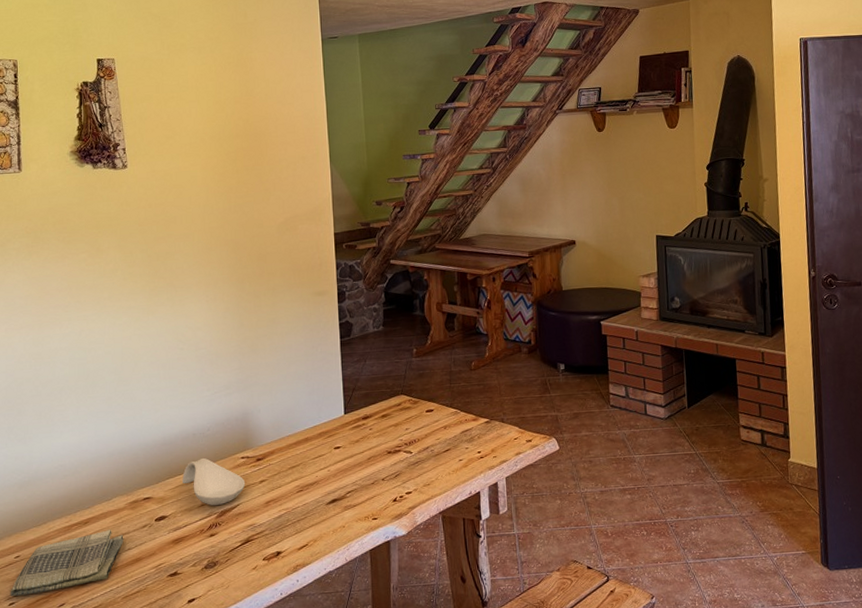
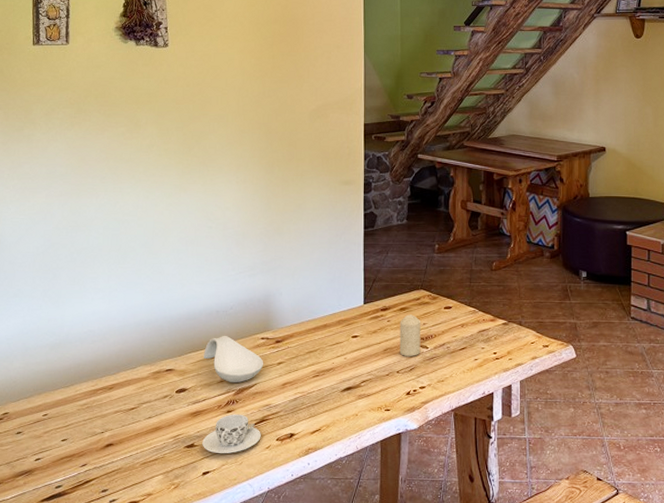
dish towel: present [10,530,124,596] -> none [36,397,145,453]
teacup: none [186,536,247,579] -> present [202,414,261,453]
candle: none [382,421,405,463] -> present [399,314,421,356]

